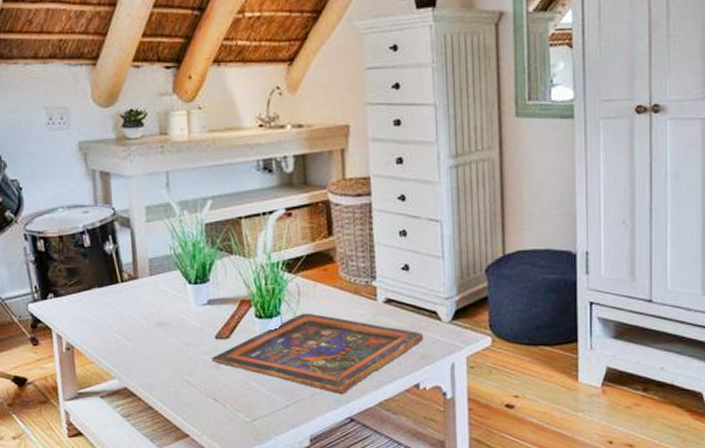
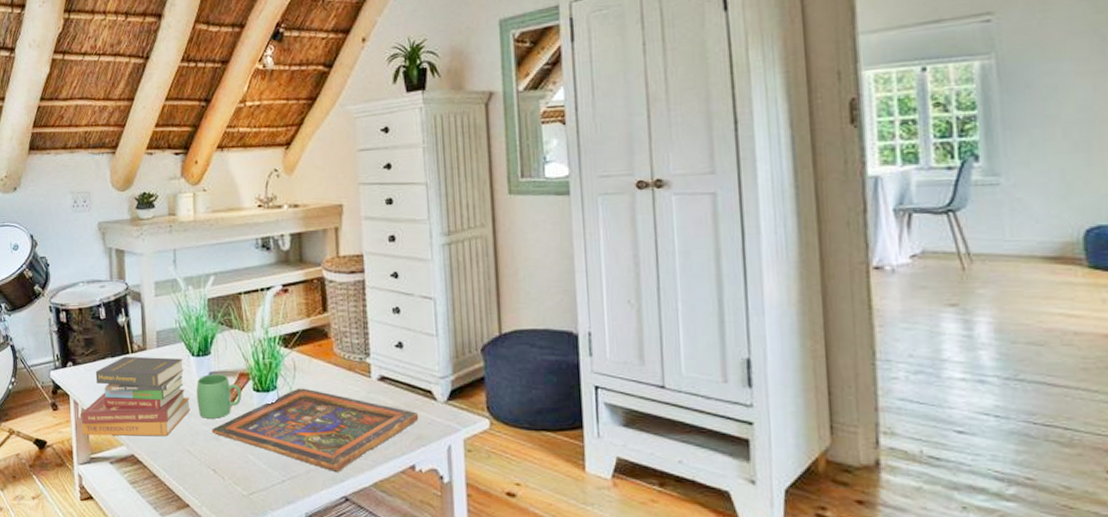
books: none [65,285,188,371] -> present [80,356,190,437]
mug: none [194,301,243,347] -> present [196,374,242,419]

